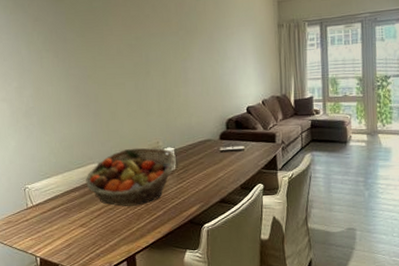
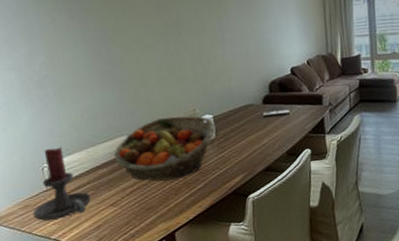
candle holder: none [14,171,64,236] -> present [32,147,91,221]

